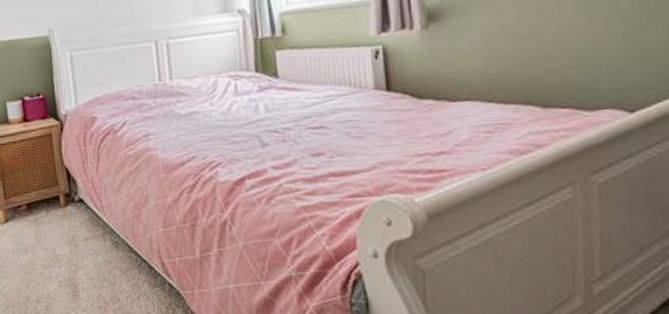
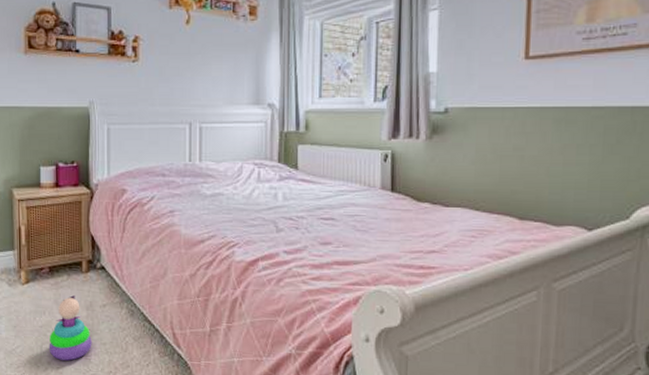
stacking toy: none [35,231,79,298] -> present [49,295,92,361]

